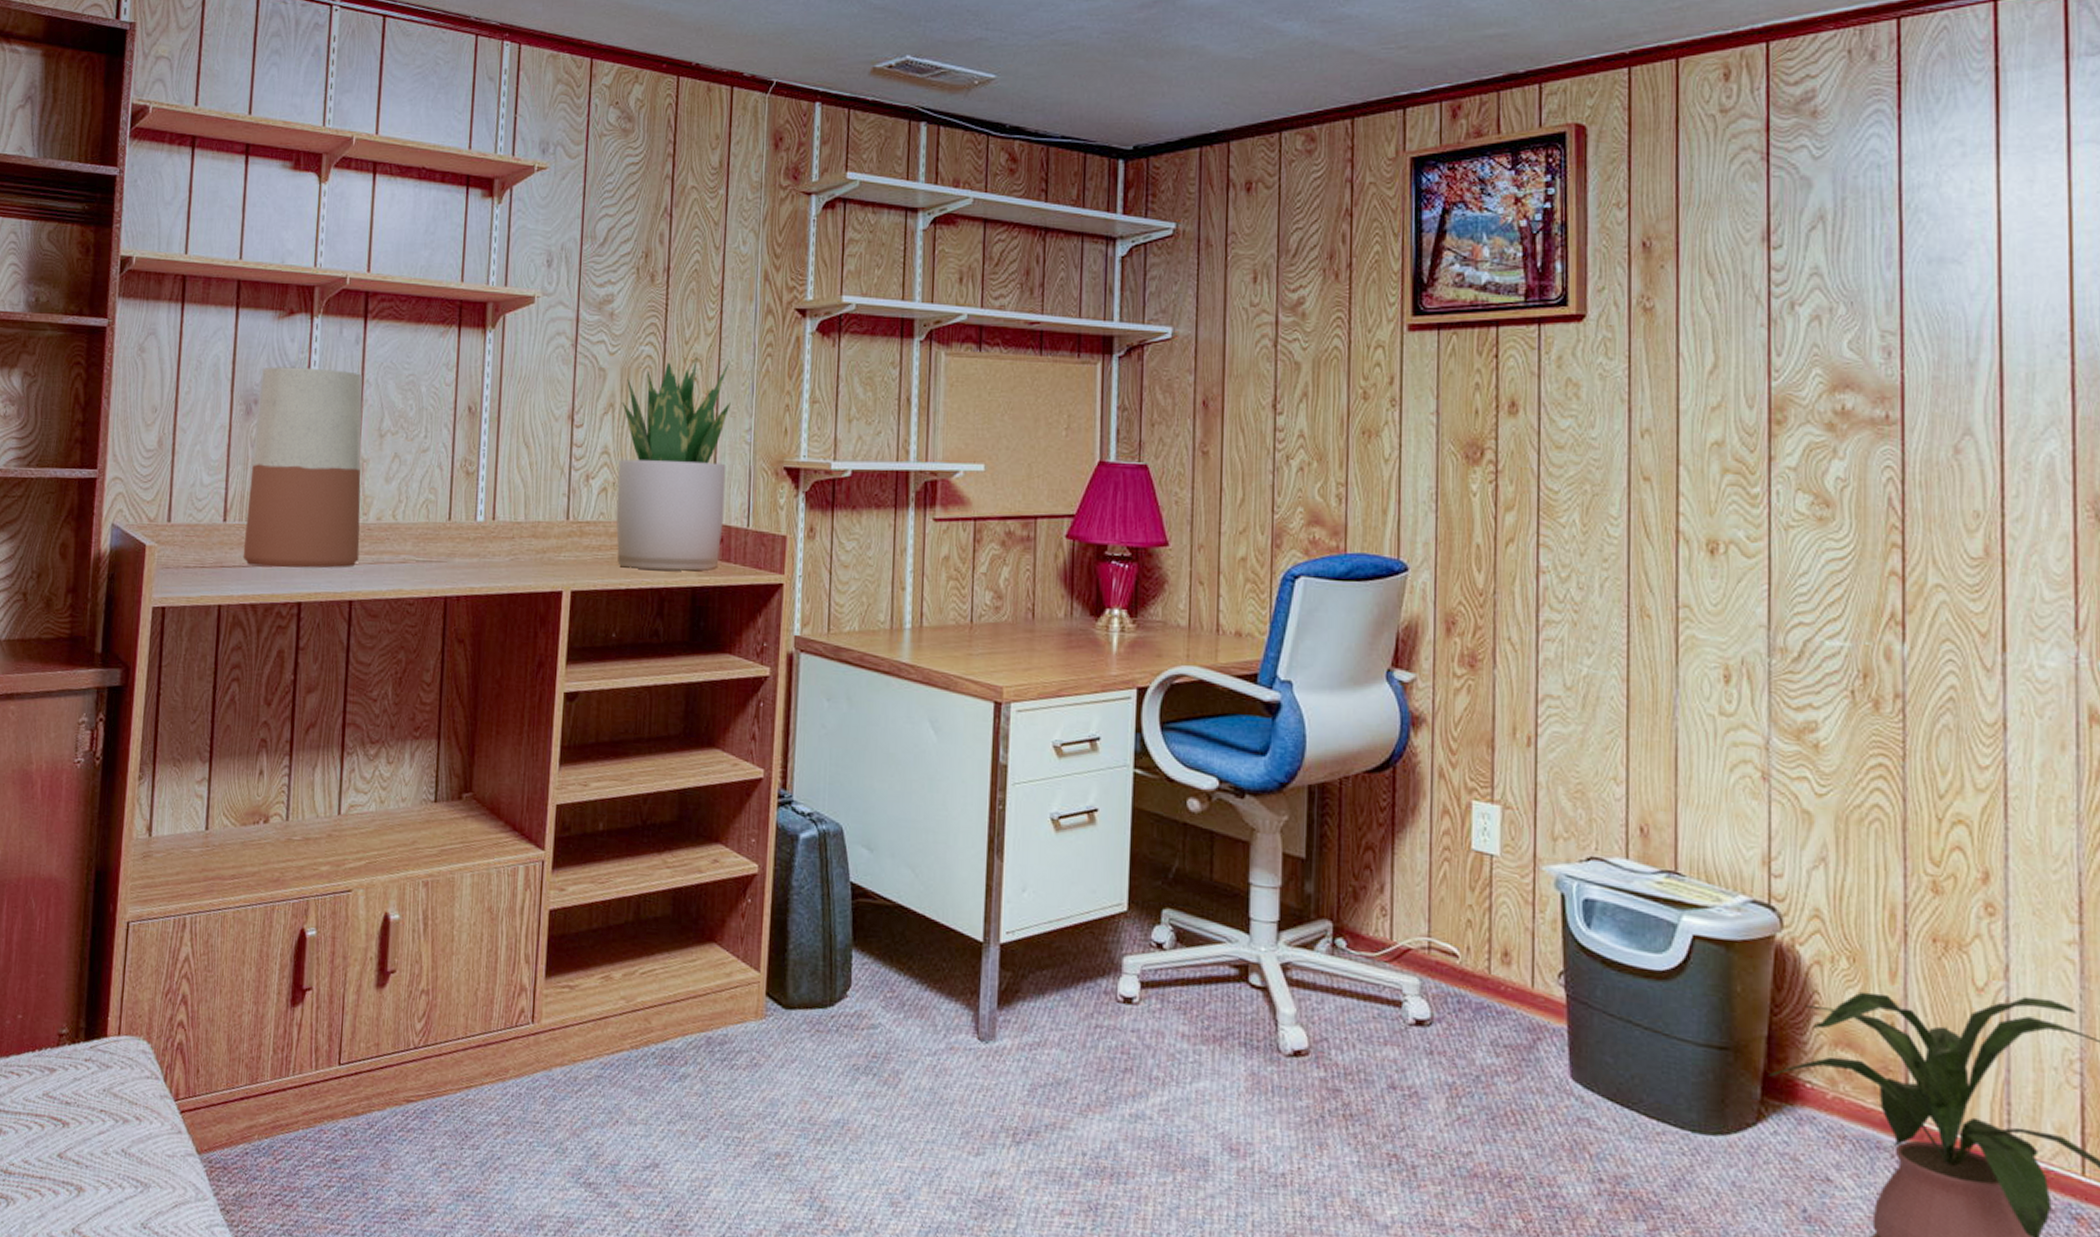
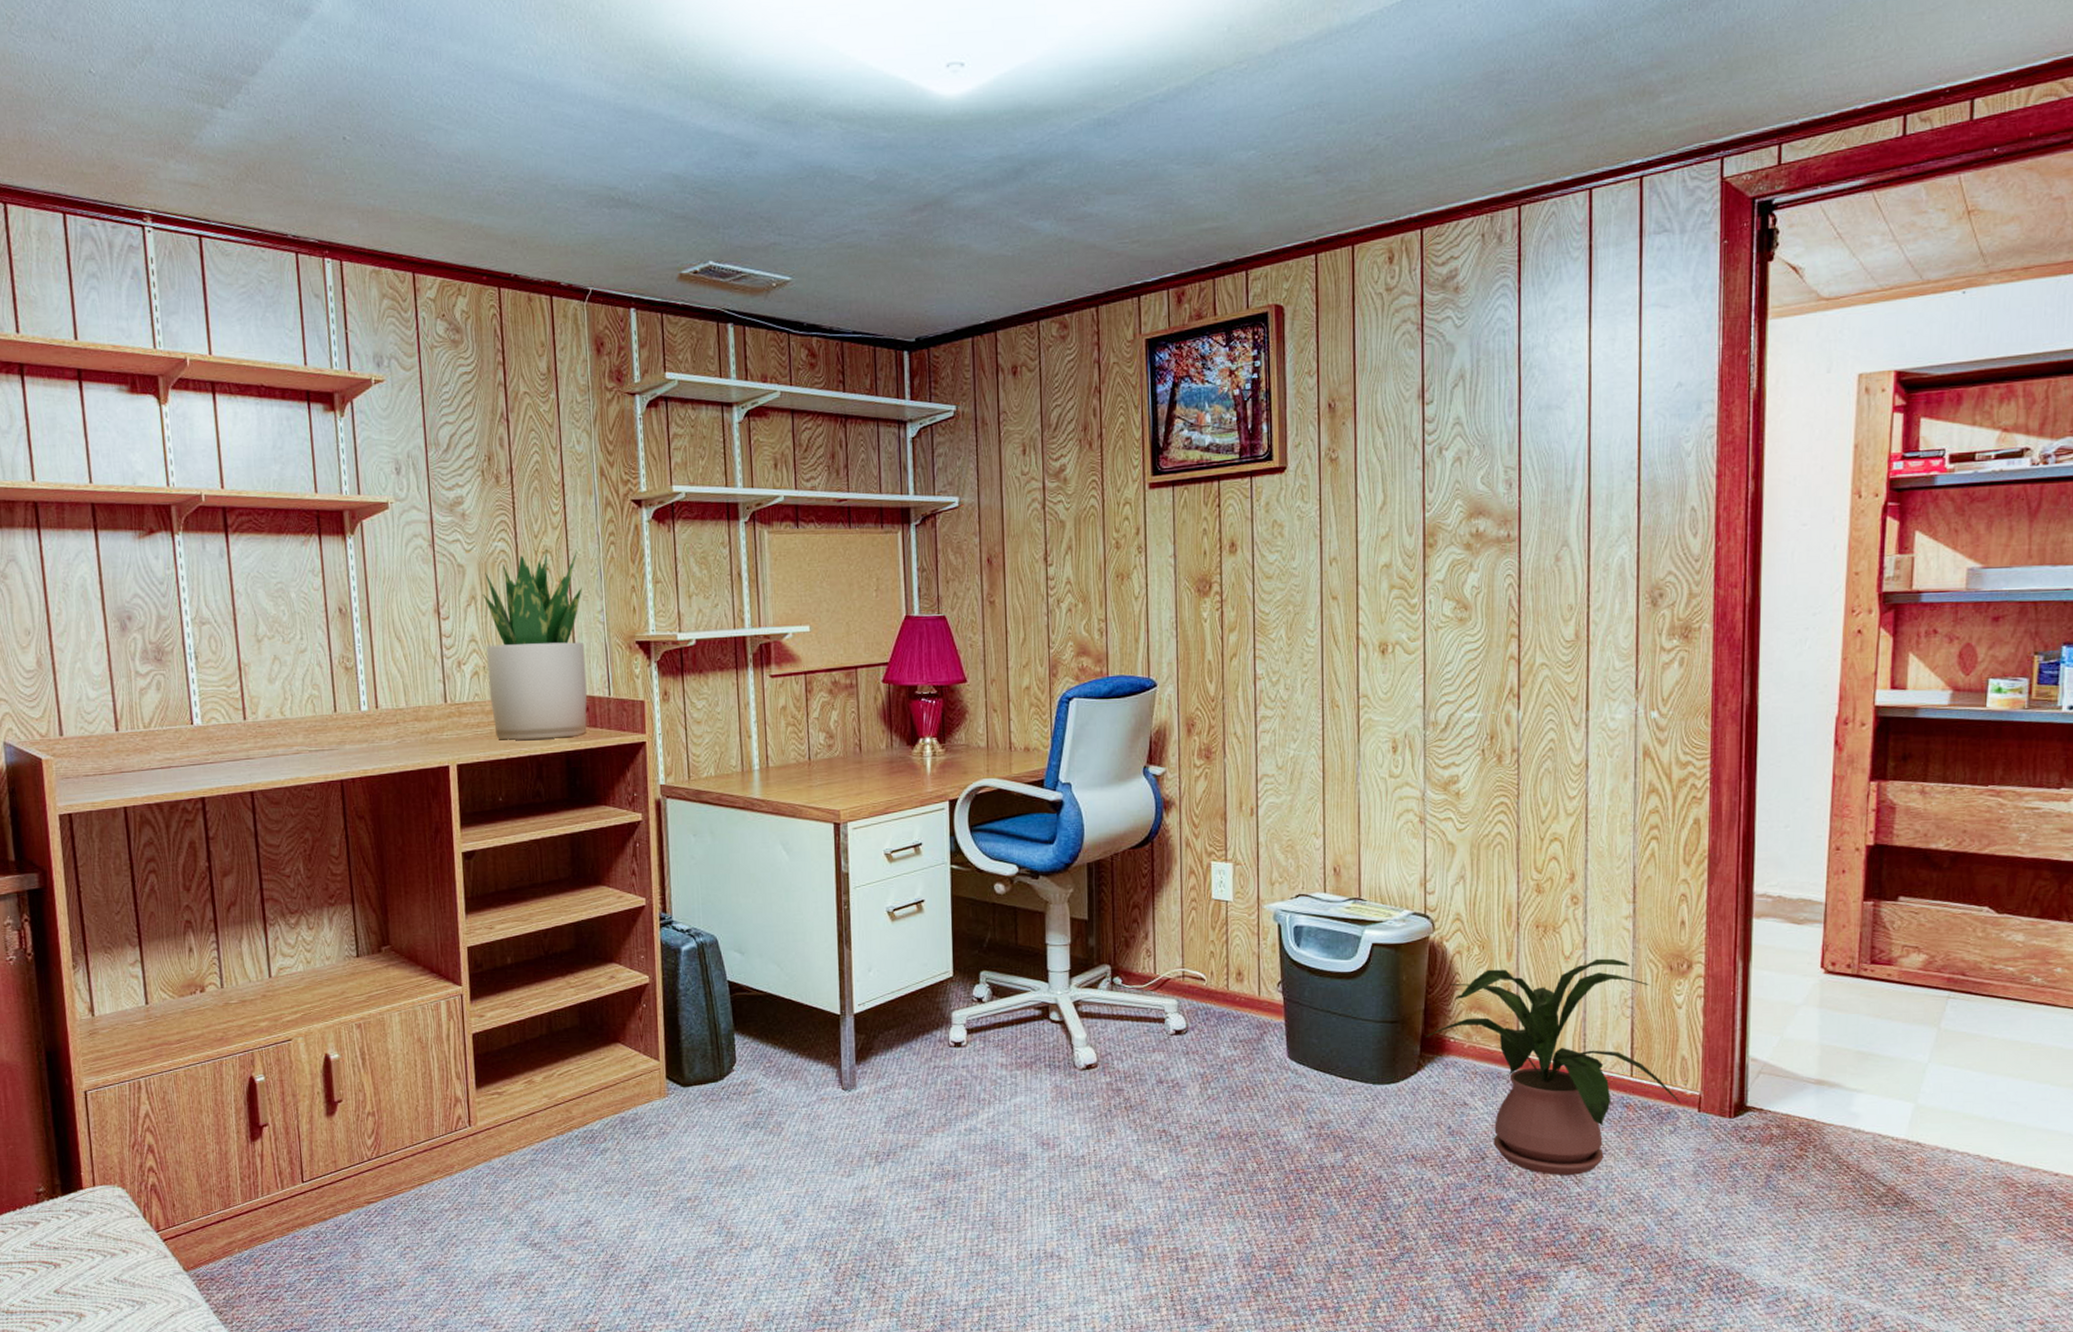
vase: present [243,367,363,569] -> none [130,582,254,769]

